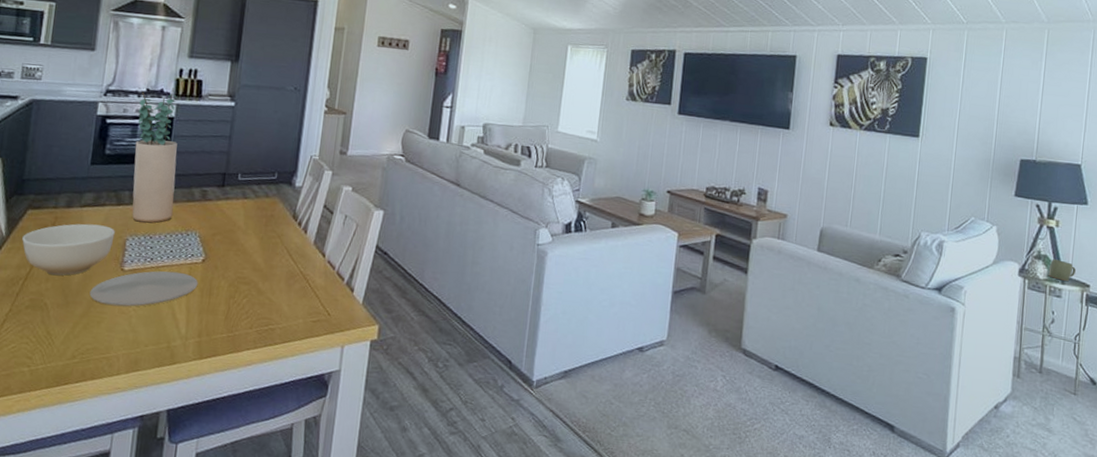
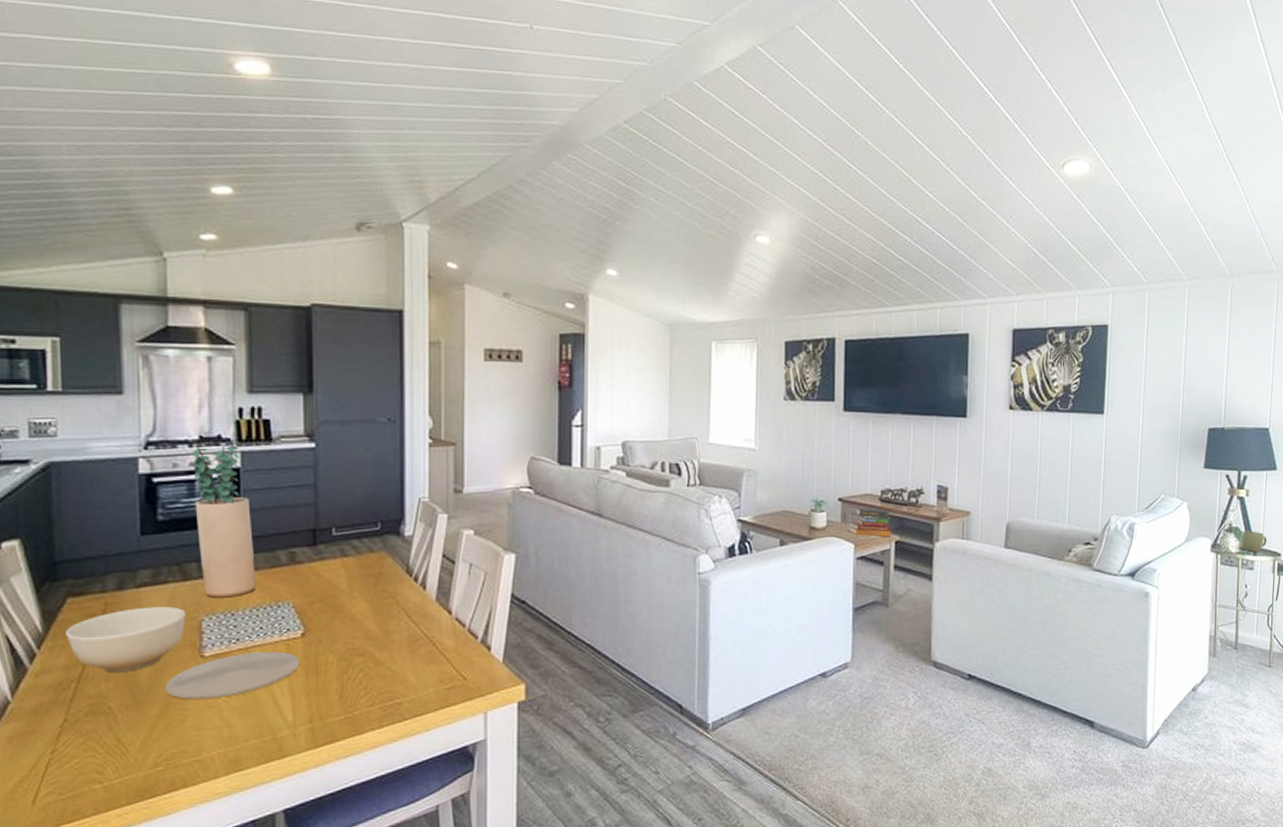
books: none [673,201,714,231] -> present [848,509,892,538]

